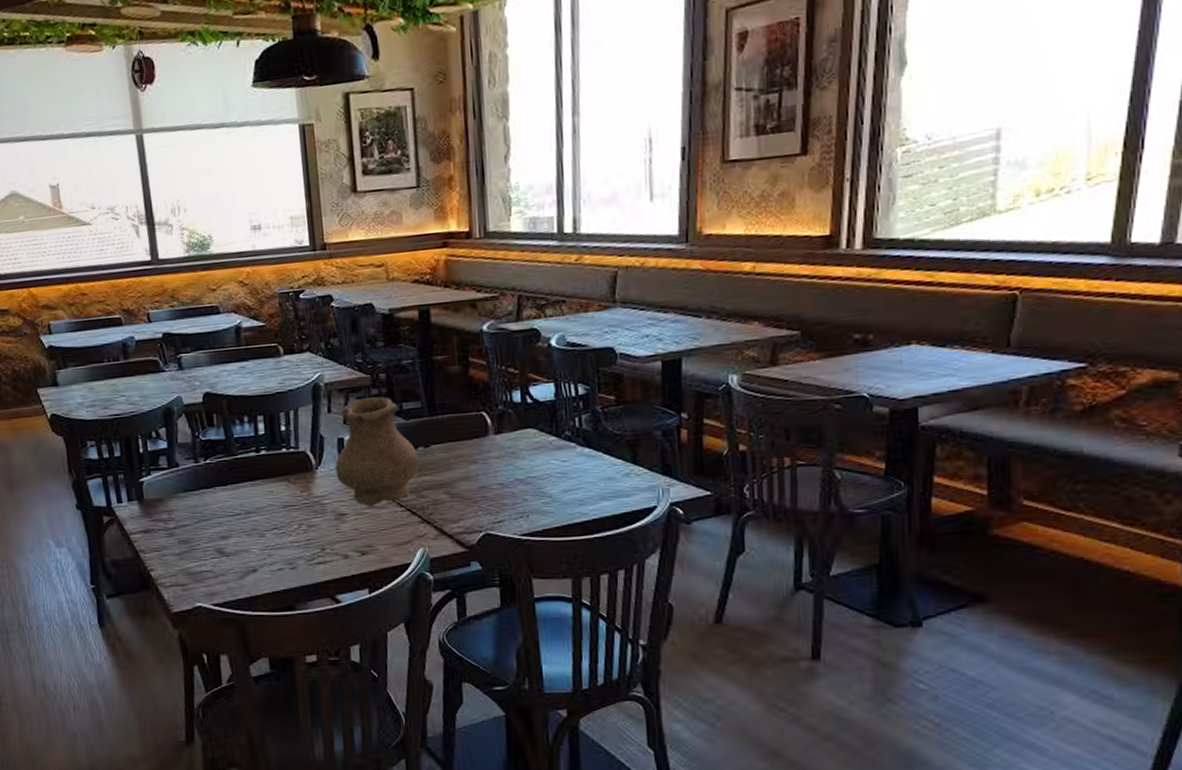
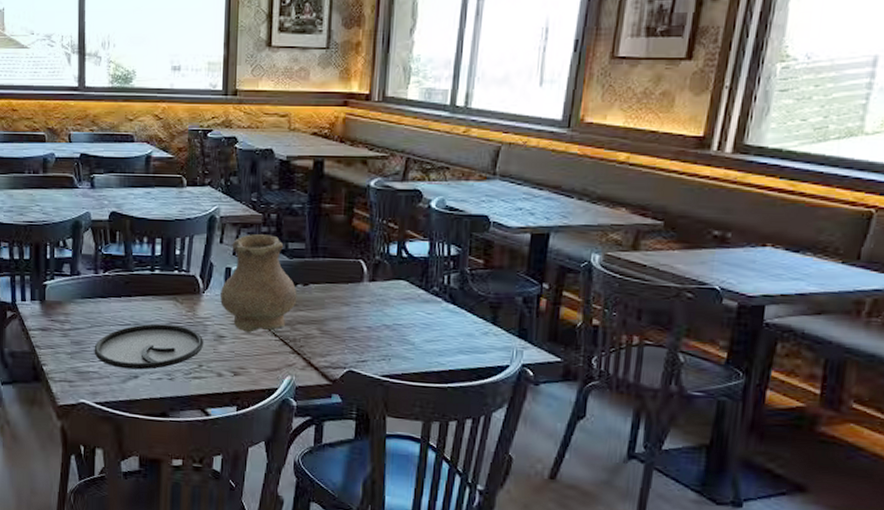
plate: none [204,508,325,563] -> present [94,323,204,370]

